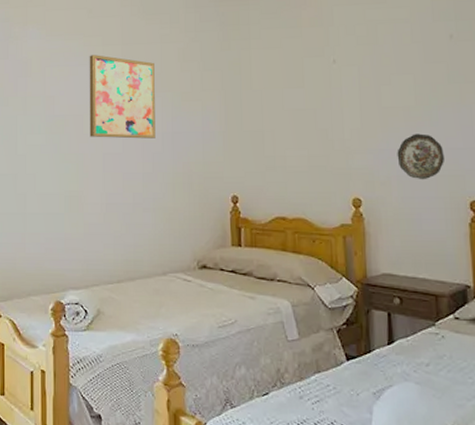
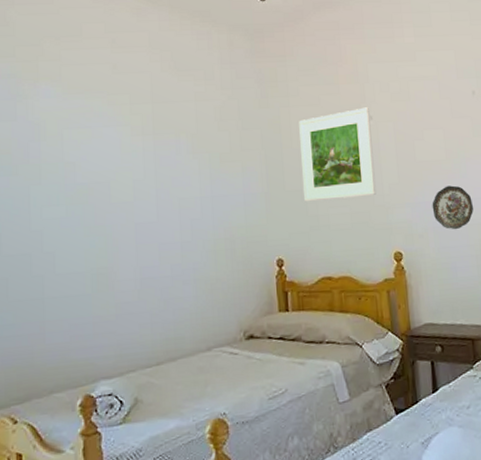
wall art: present [89,55,156,139] -> none [115,114,193,206]
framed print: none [259,50,337,143] -> present [299,107,377,202]

